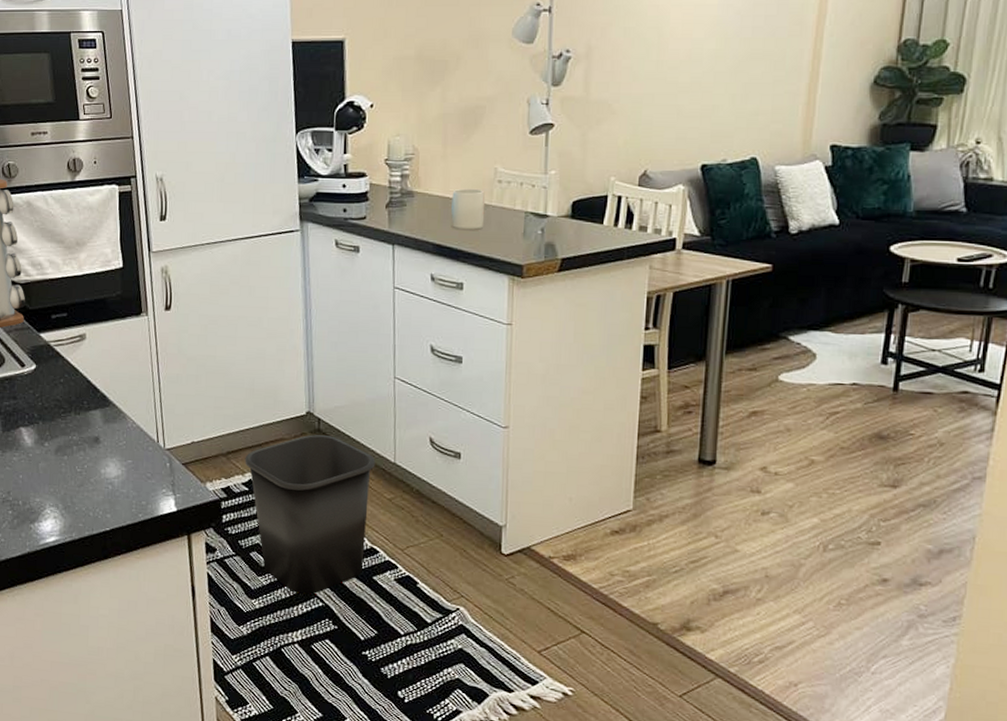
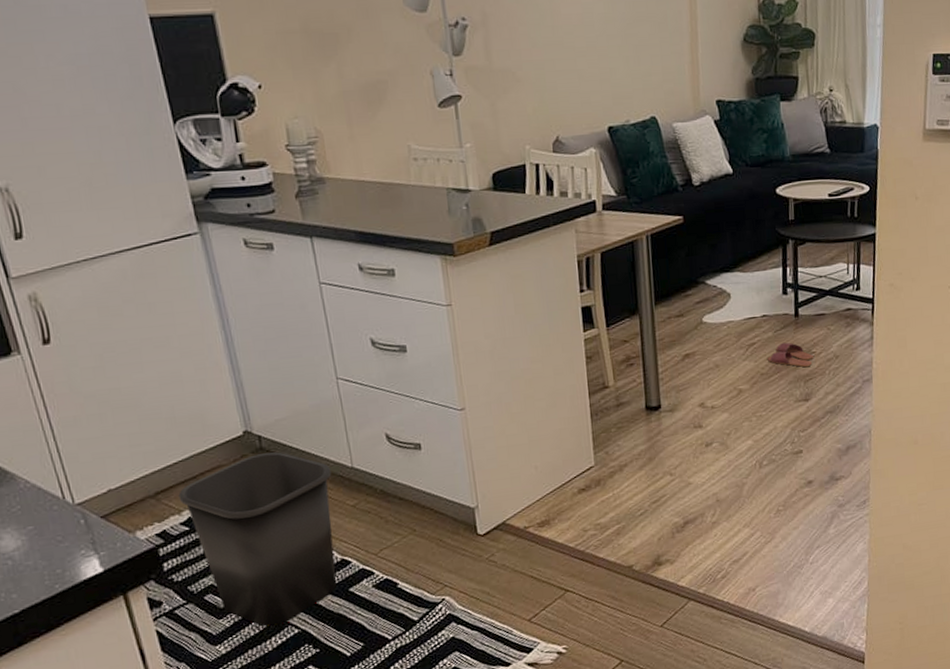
mug: present [451,188,486,231] -> none [366,168,407,215]
slippers: none [852,417,912,450] -> present [768,342,815,368]

